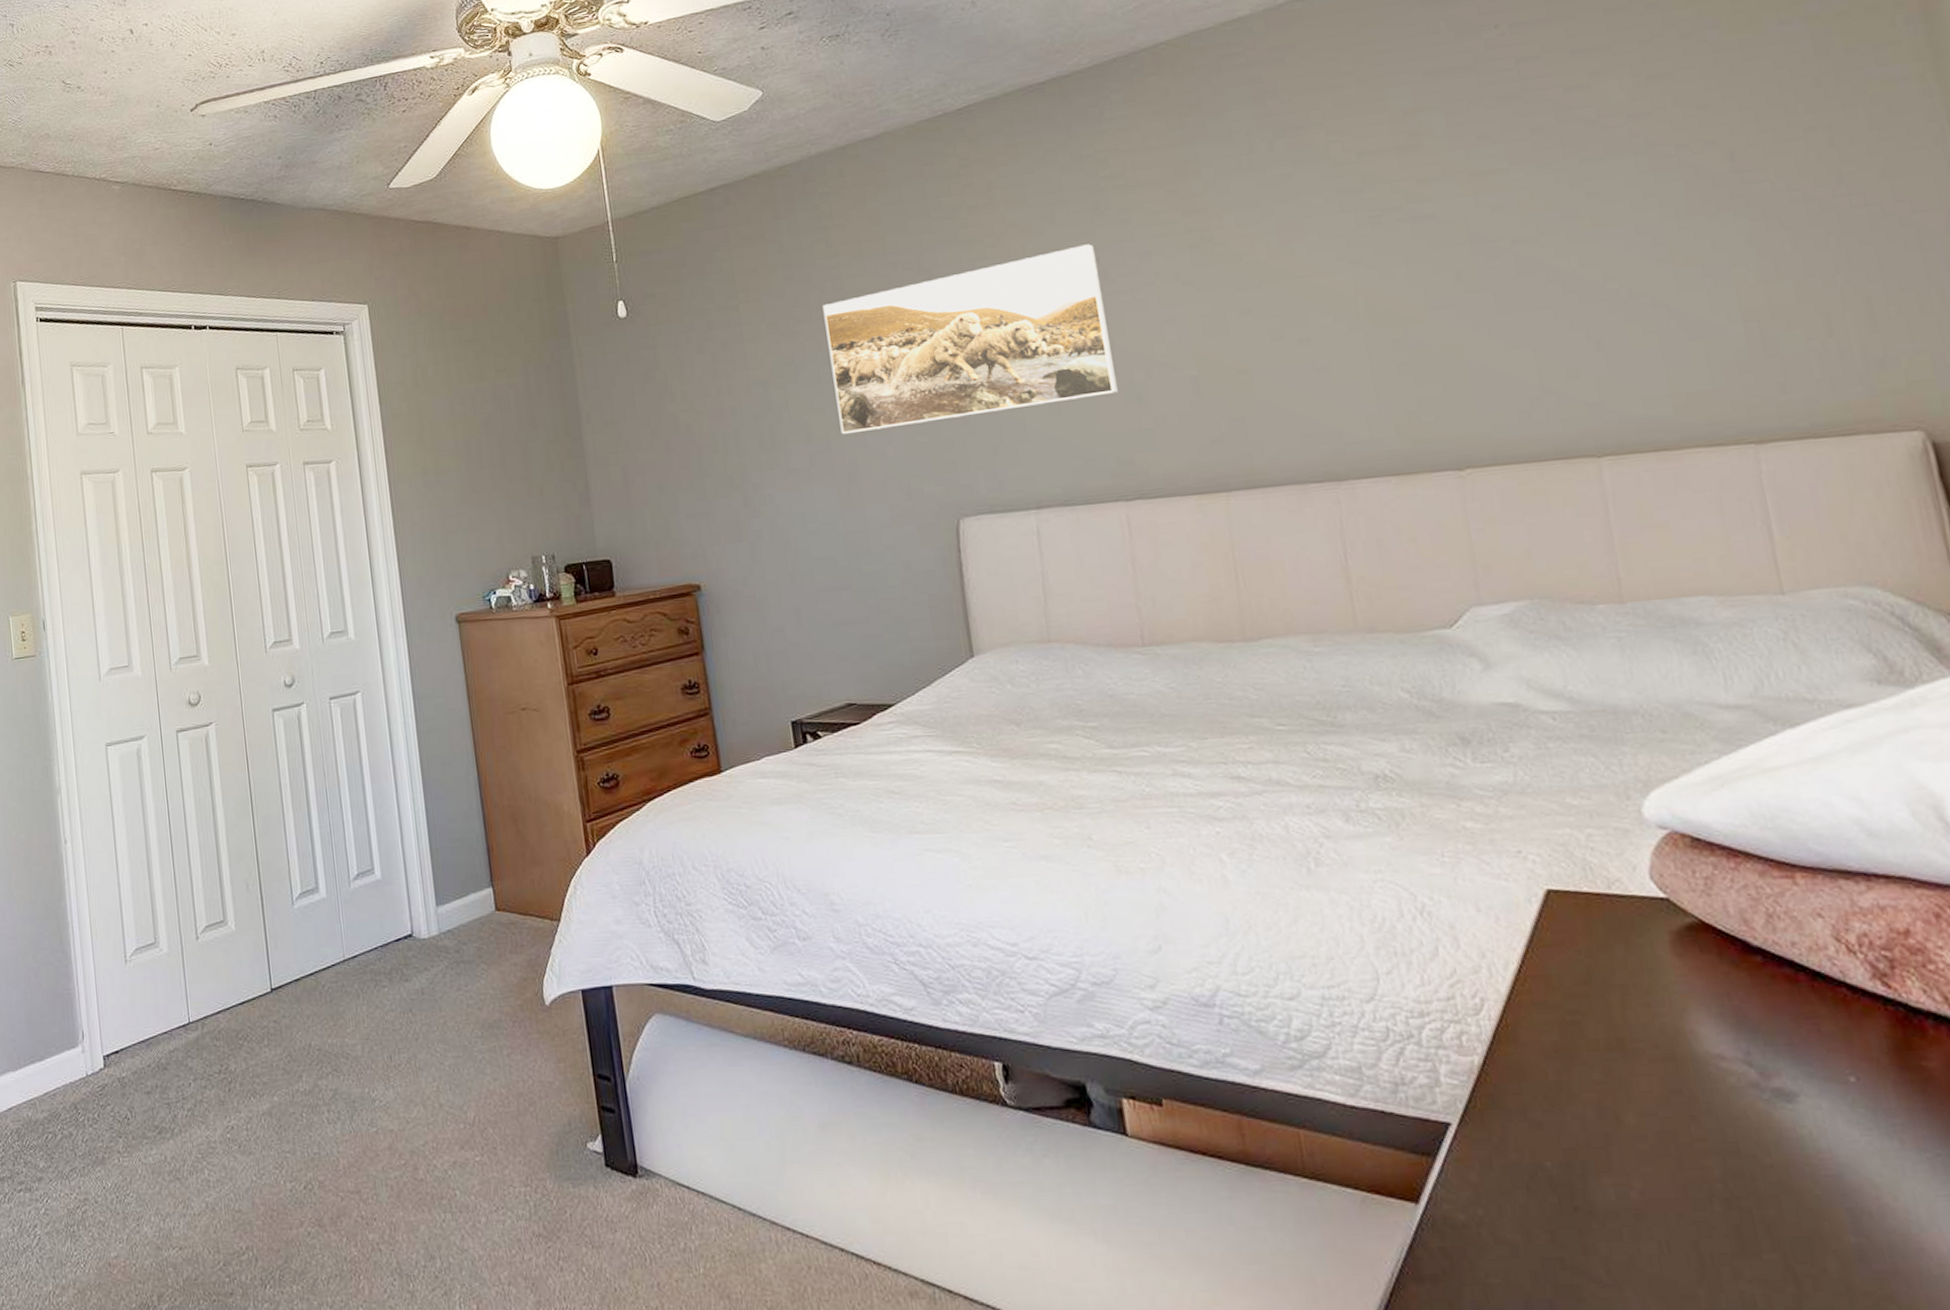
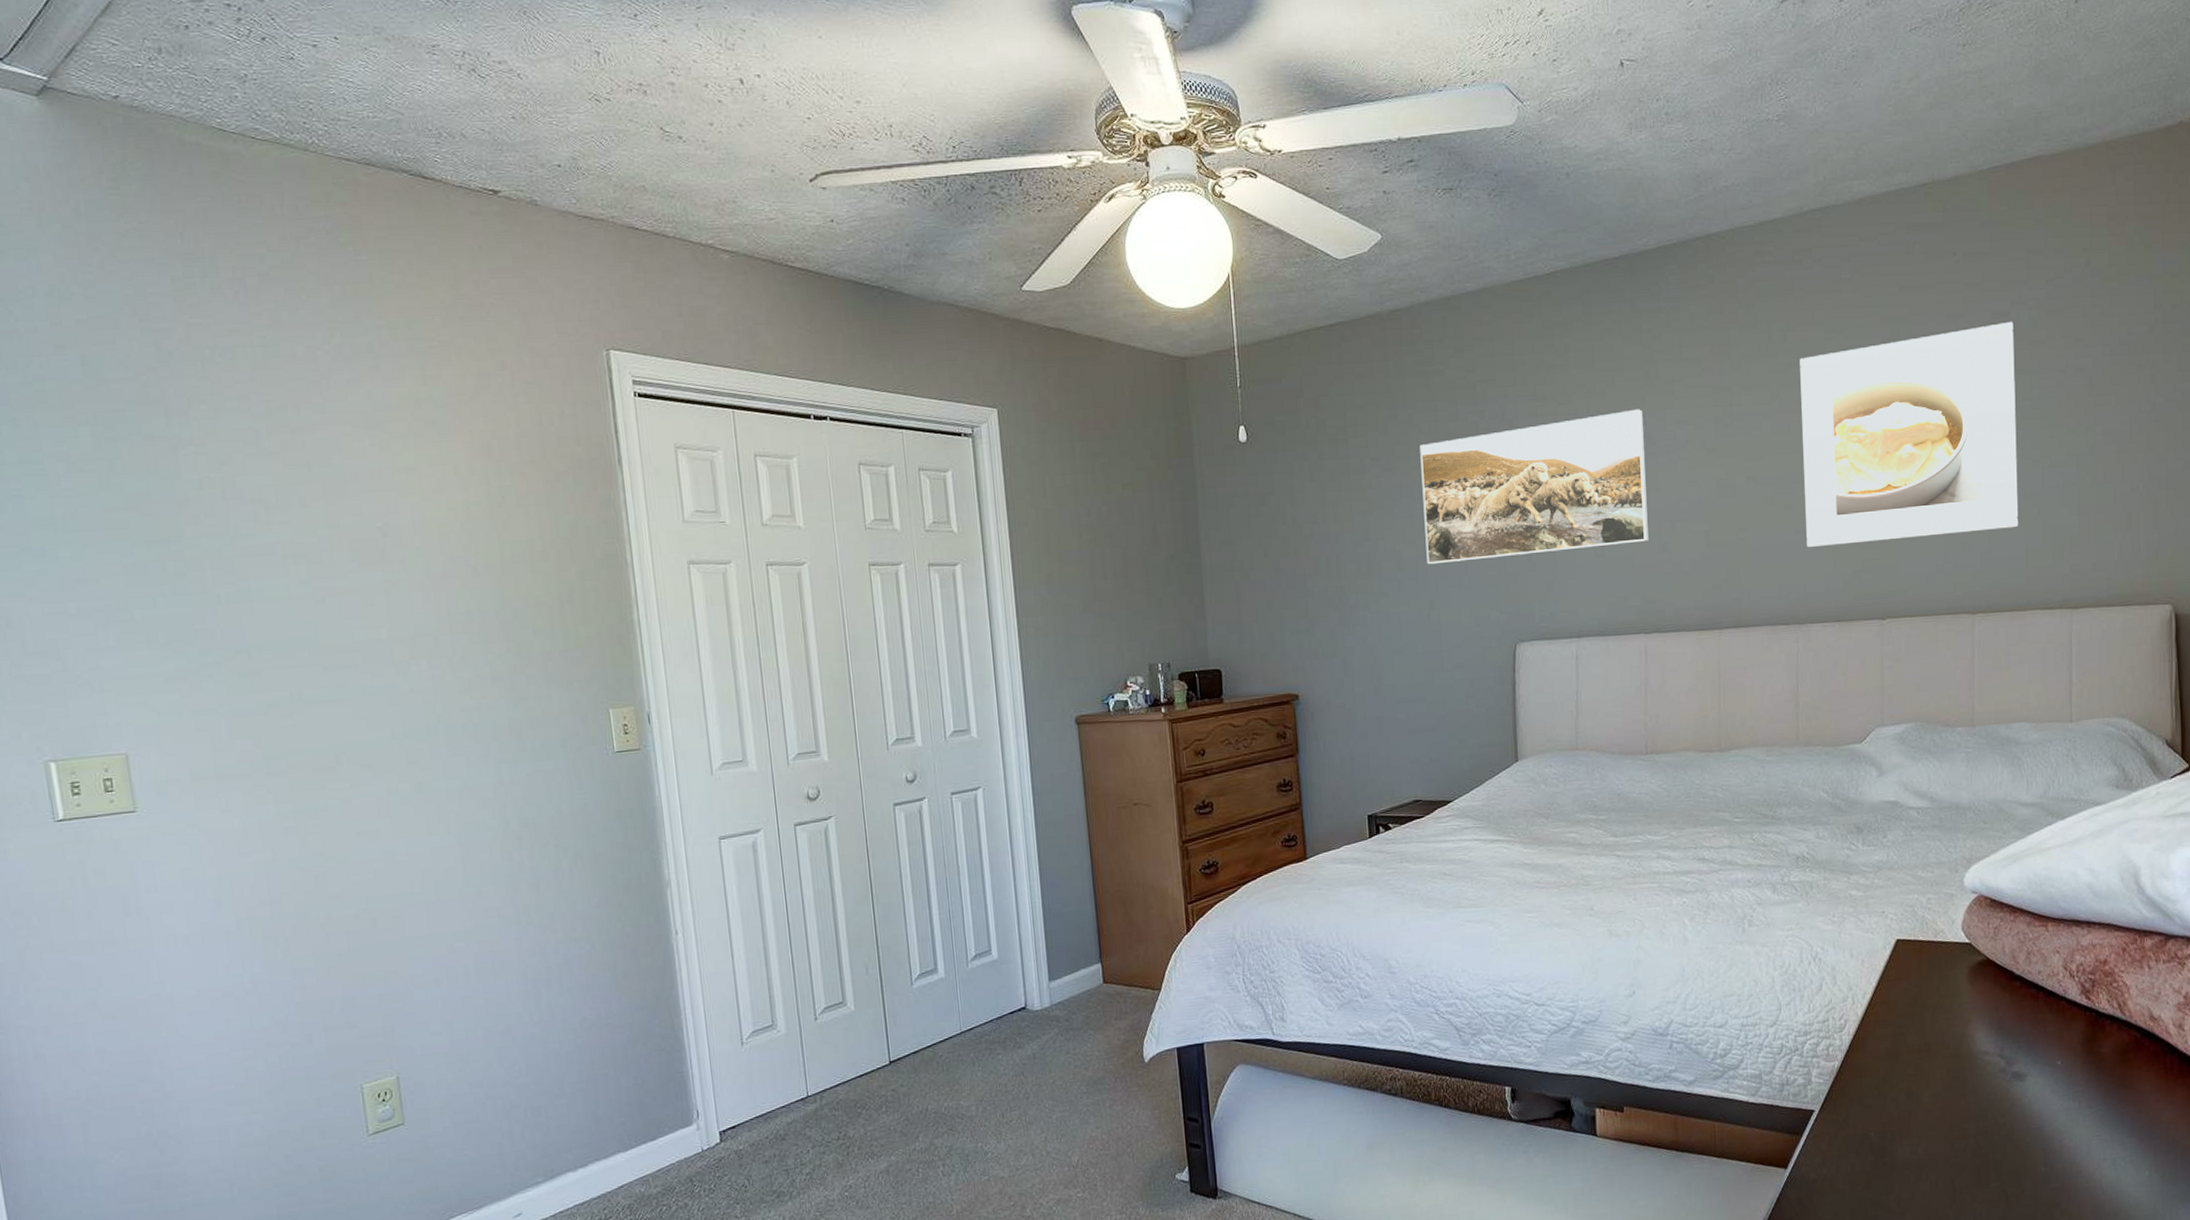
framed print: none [1295,95,1651,388] -> present [1800,321,2019,548]

